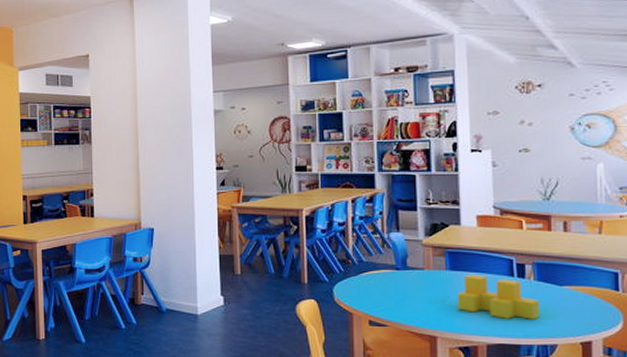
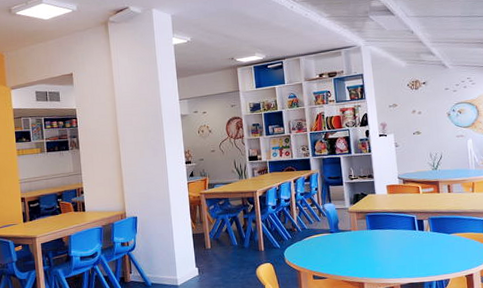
toy blocks: present [456,274,541,320] -> none [376,231,437,263]

